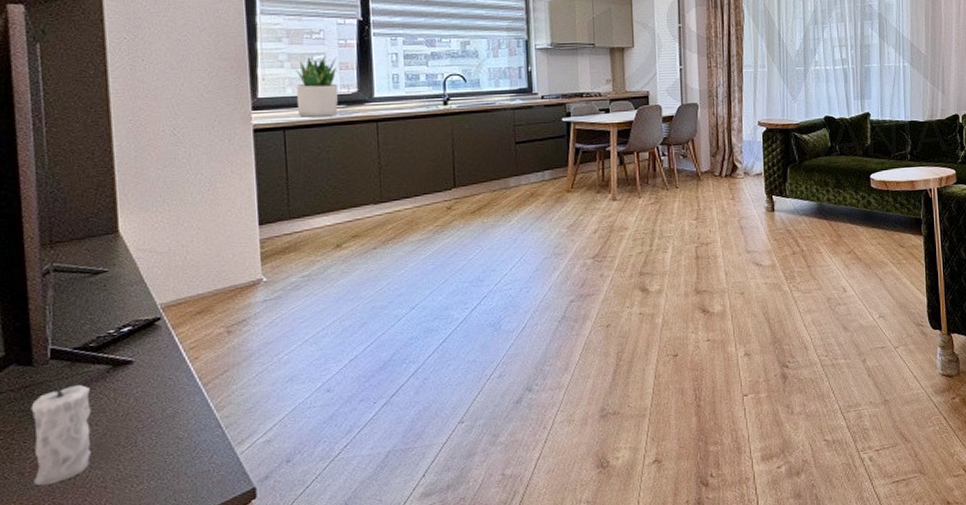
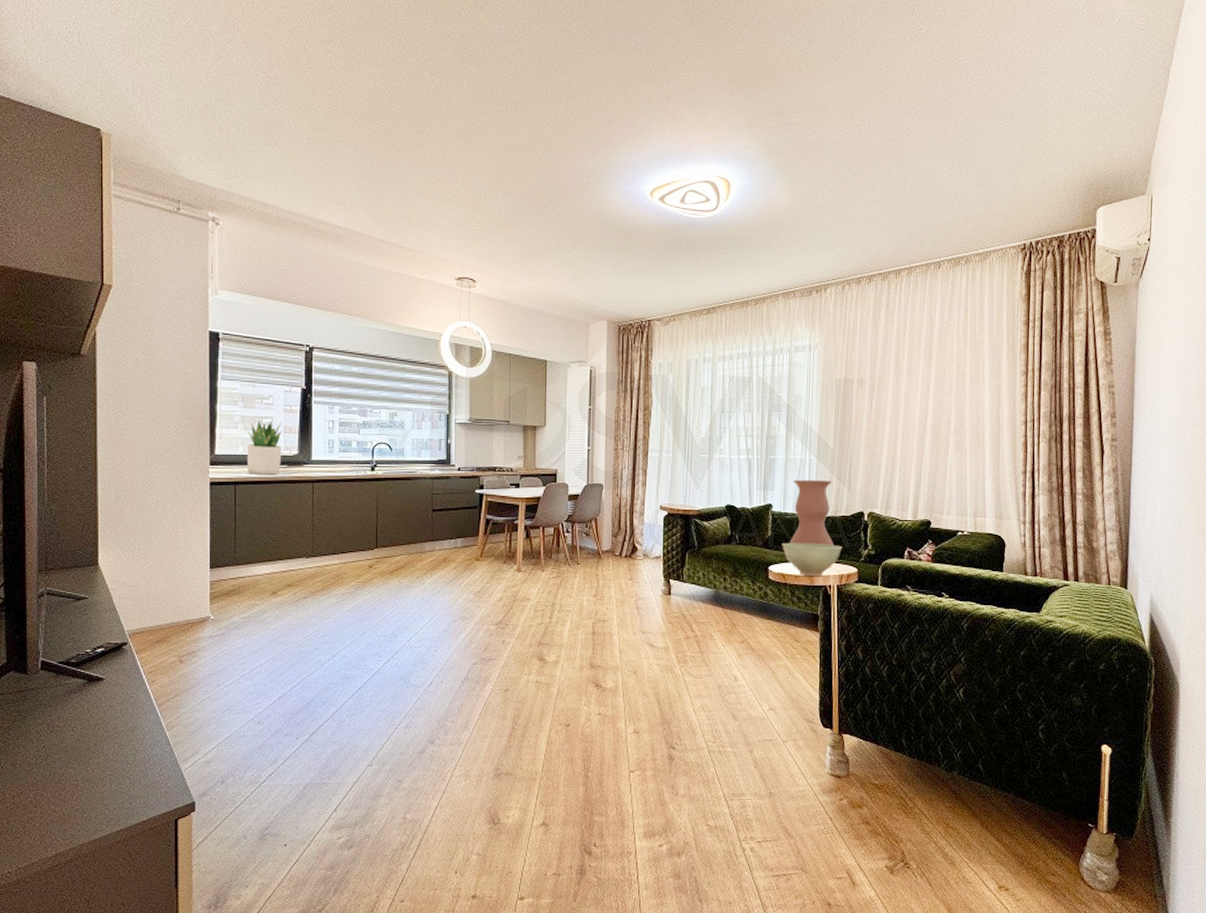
candle: present [30,378,92,487] -> none [23,686,69,778]
bowl: none [882,148,940,182] -> present [782,543,842,577]
vase: none [889,85,932,151] -> present [789,479,834,546]

